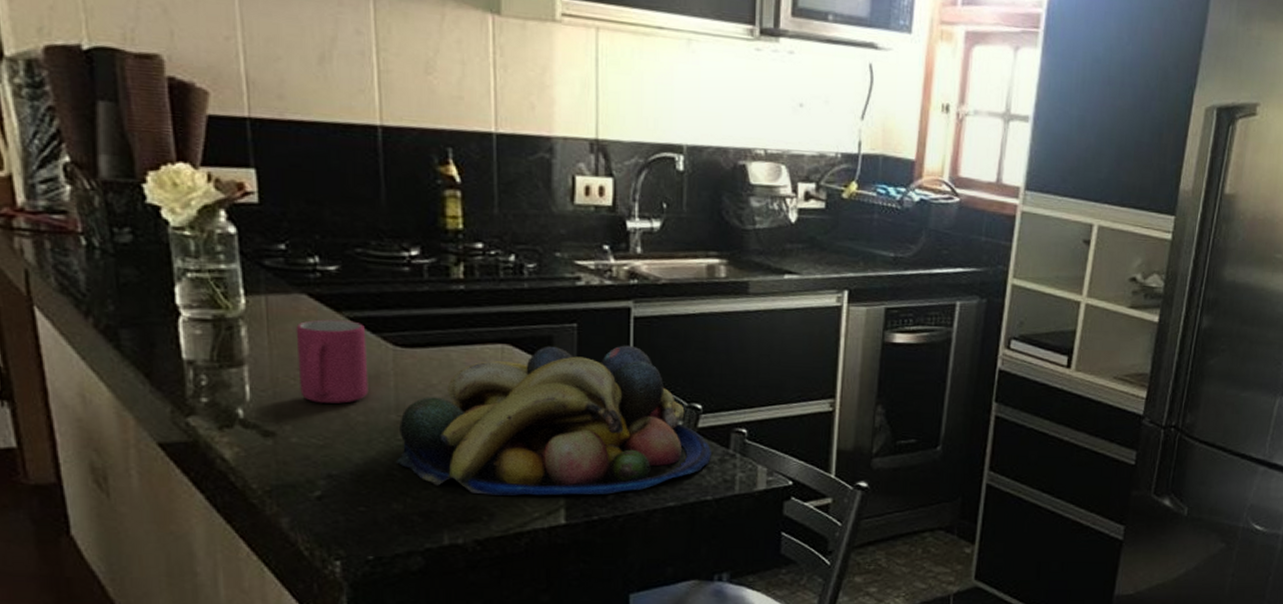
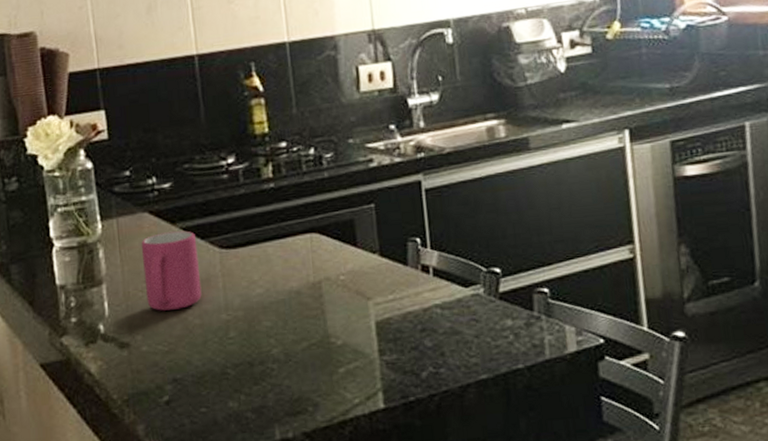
fruit bowl: present [395,345,713,496] -> none [228,217,518,385]

